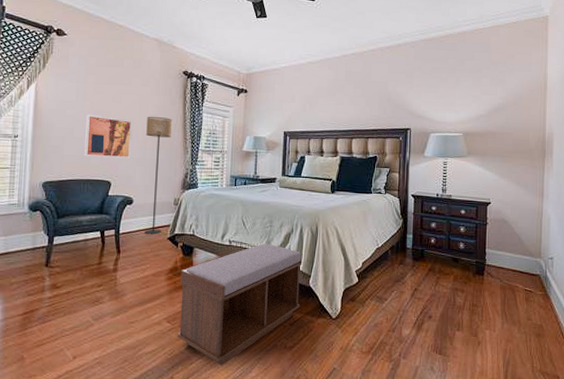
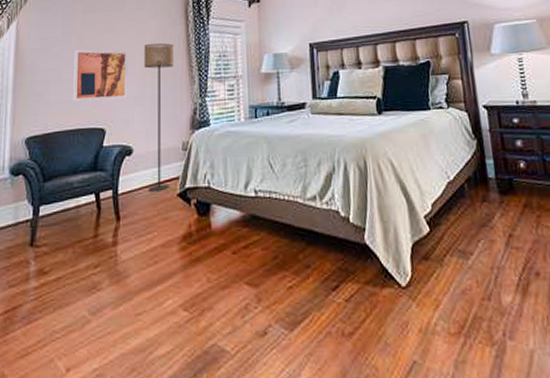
bench: present [177,243,303,365] -> none [197,189,357,368]

